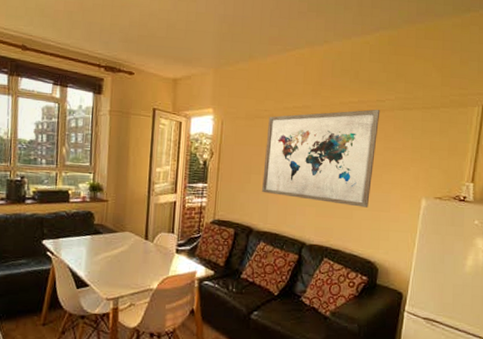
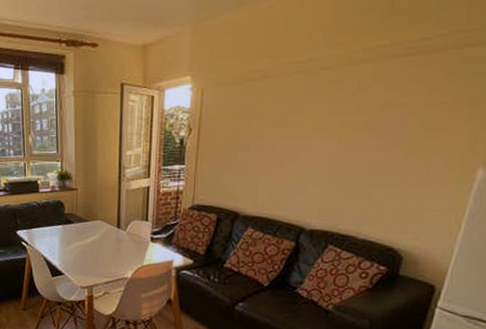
wall art: present [262,109,380,208] -> none [251,51,424,183]

